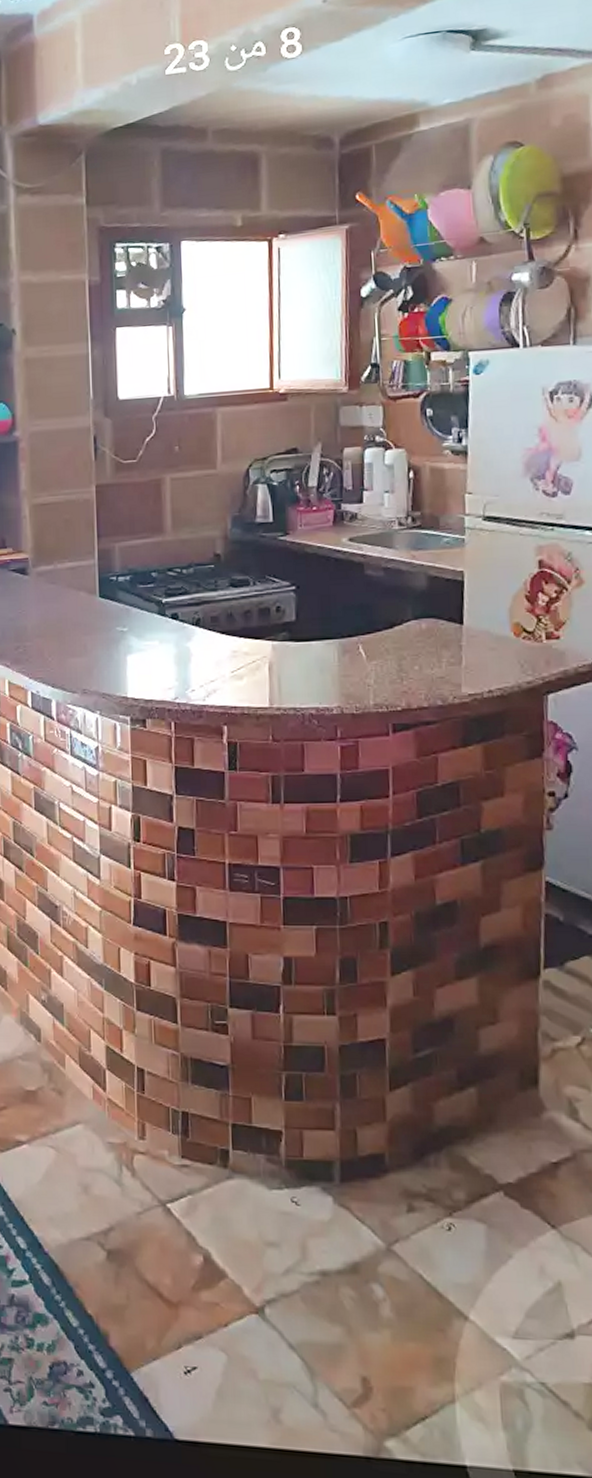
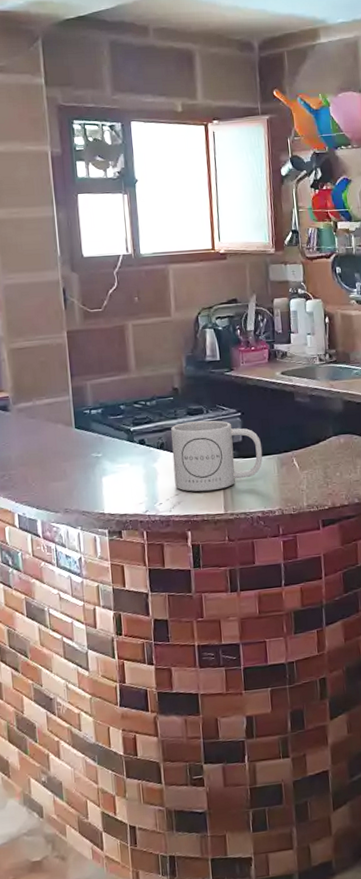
mug: none [209,593,321,680] -> present [171,420,263,492]

